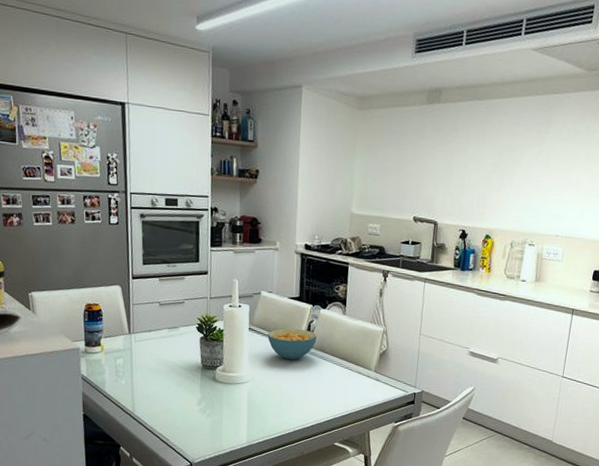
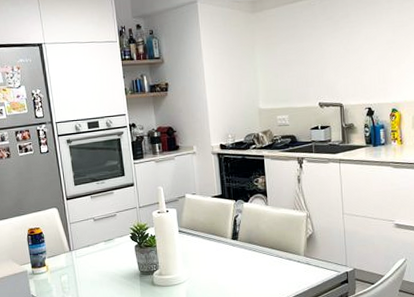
cereal bowl: present [267,328,317,360] -> none [197,224,244,256]

